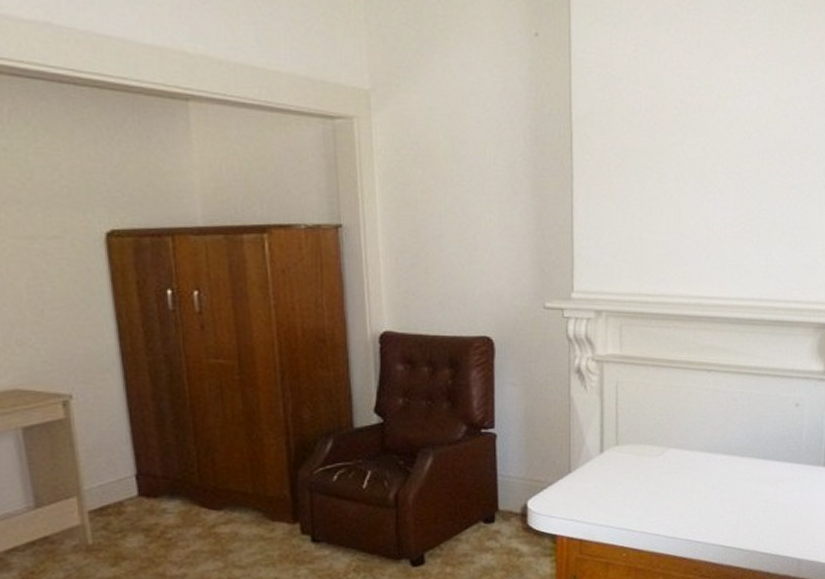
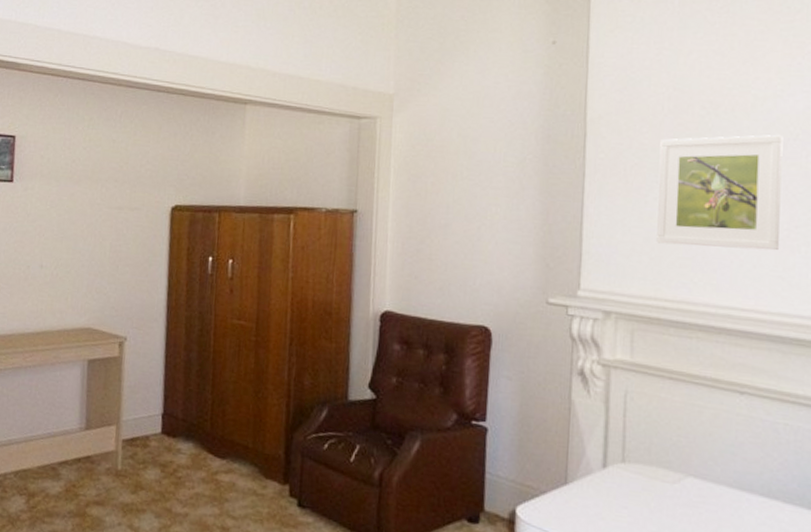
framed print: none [638,133,741,243] -> present [656,134,783,251]

